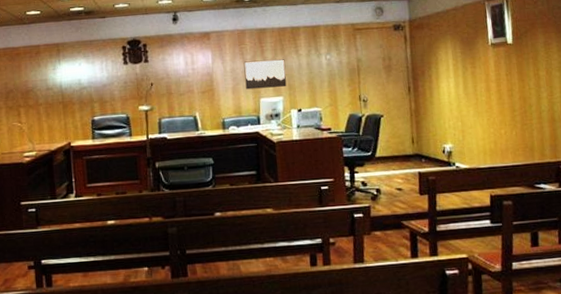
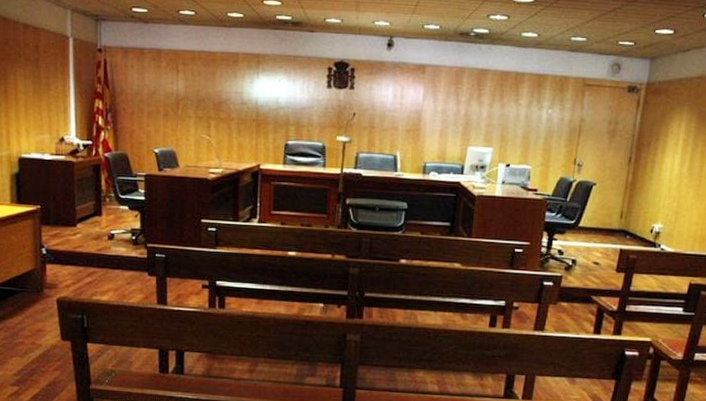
wall art: present [243,59,287,90] -> none [455,103,502,137]

